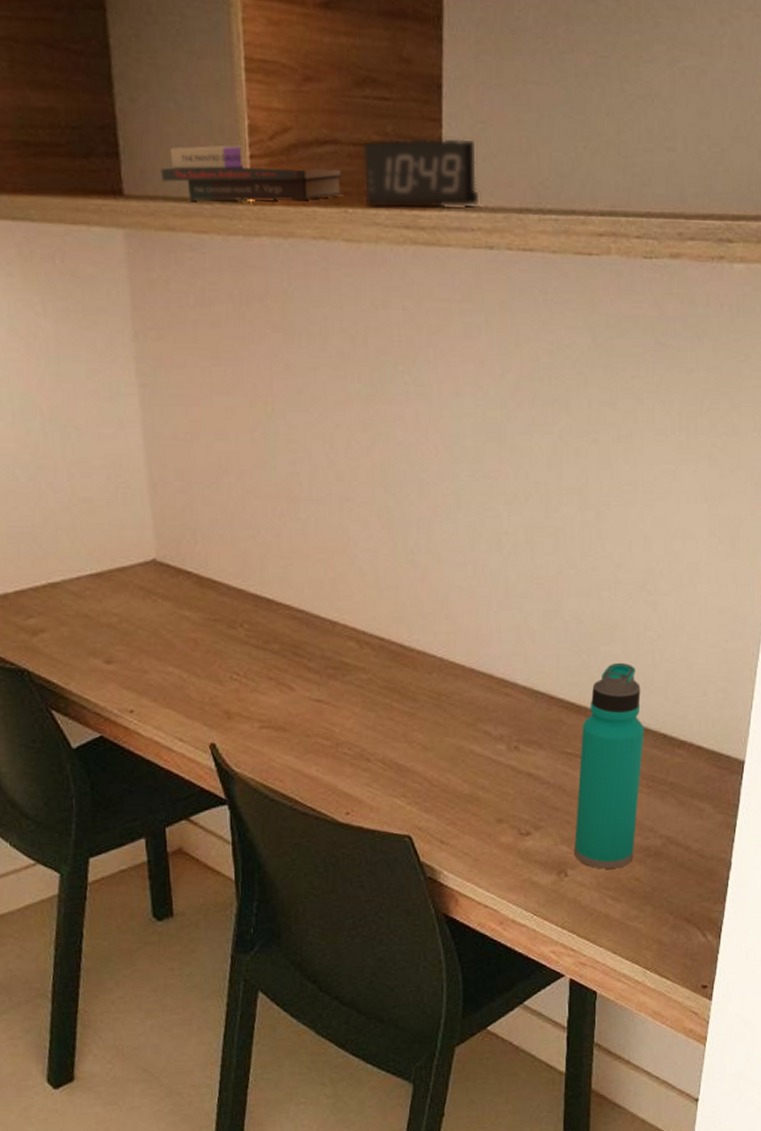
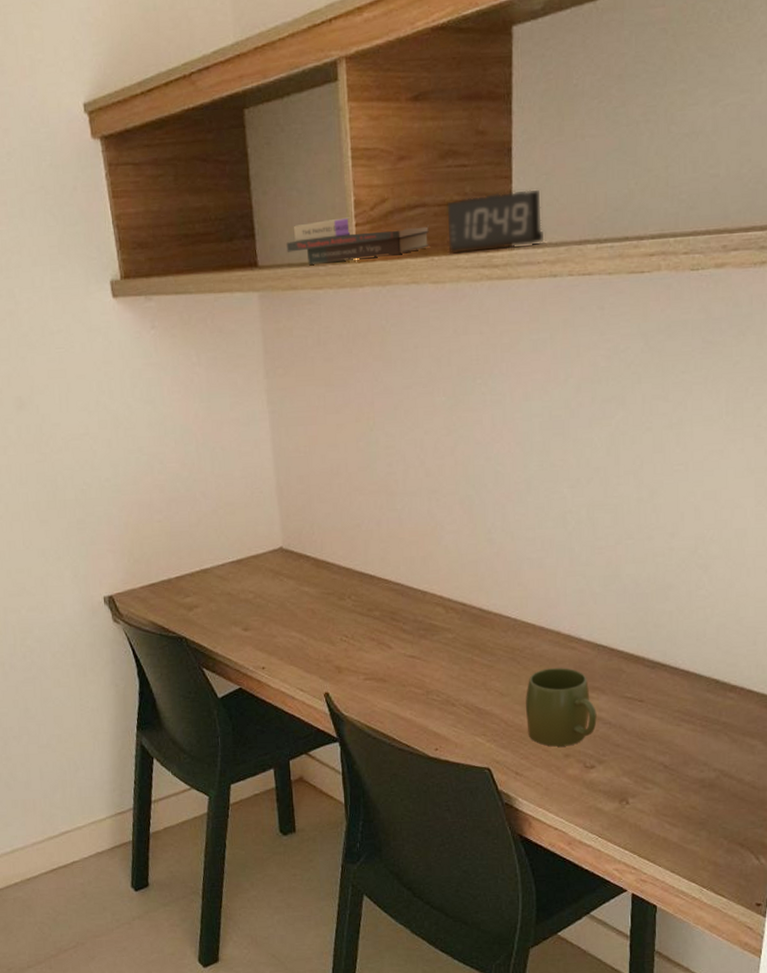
mug: none [453,717,533,810] -> present [526,668,597,747]
water bottle: present [574,662,645,869] -> none [635,618,698,798]

